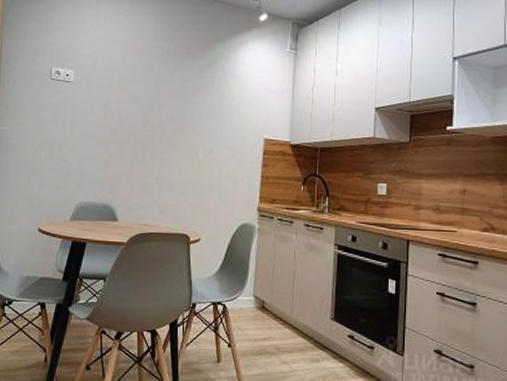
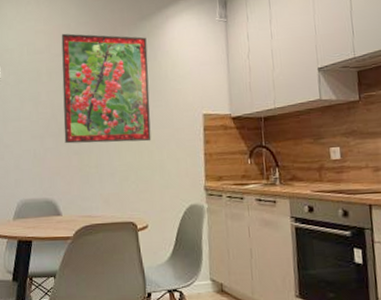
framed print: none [129,45,219,159] -> present [61,33,151,144]

